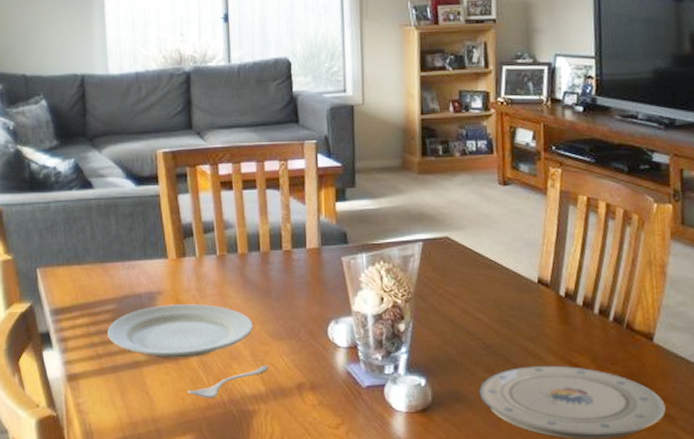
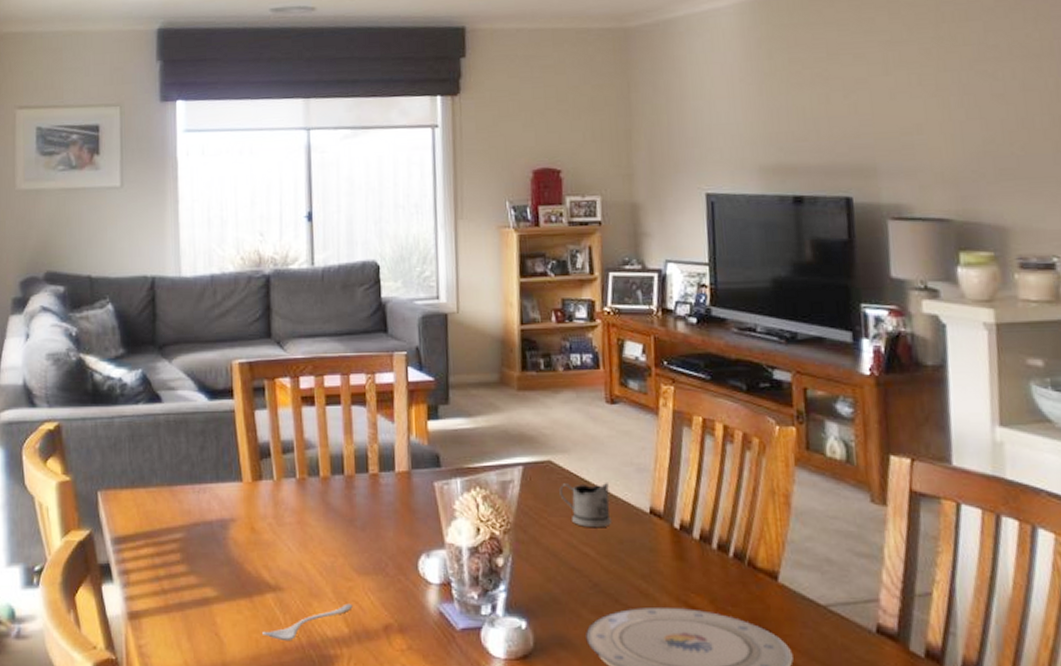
plate: present [107,304,254,358] -> none [174,533,336,595]
tea glass holder: none [456,255,503,295] -> present [559,482,611,527]

